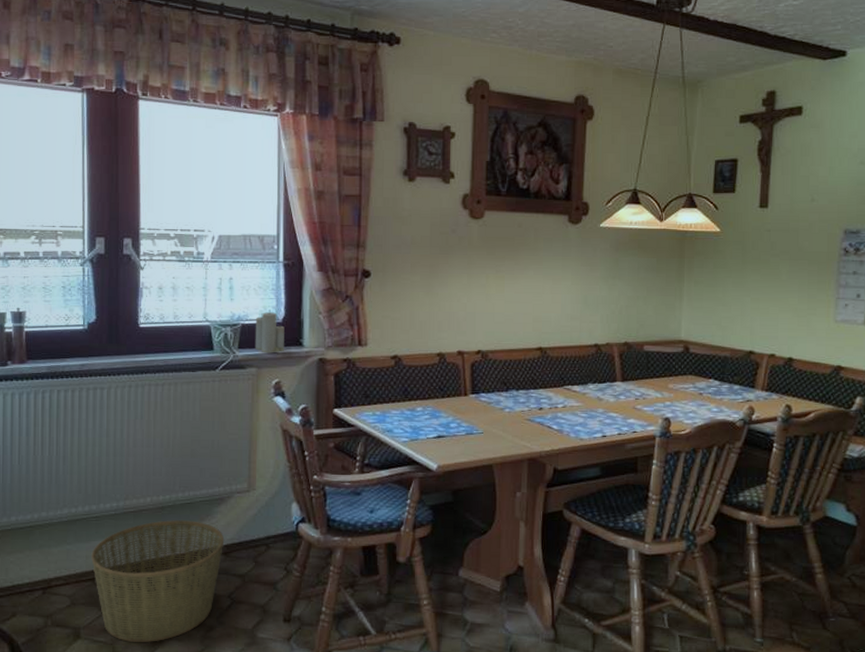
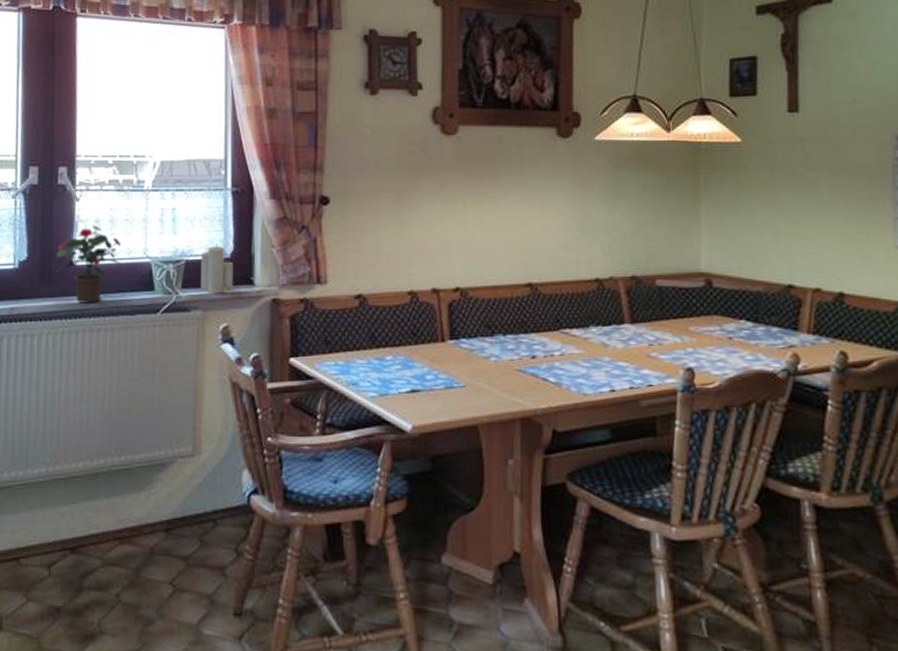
basket: present [91,520,225,643] -> none [16,489,166,638]
potted flower: none [123,291,183,361] -> present [56,225,121,303]

